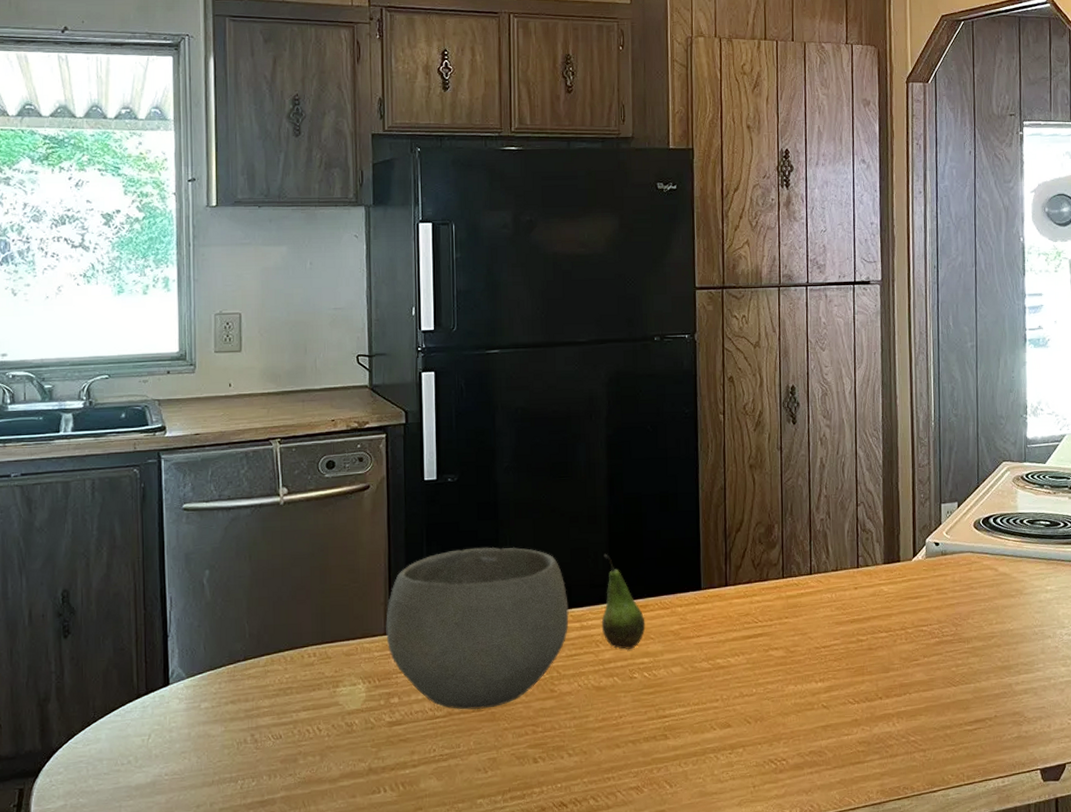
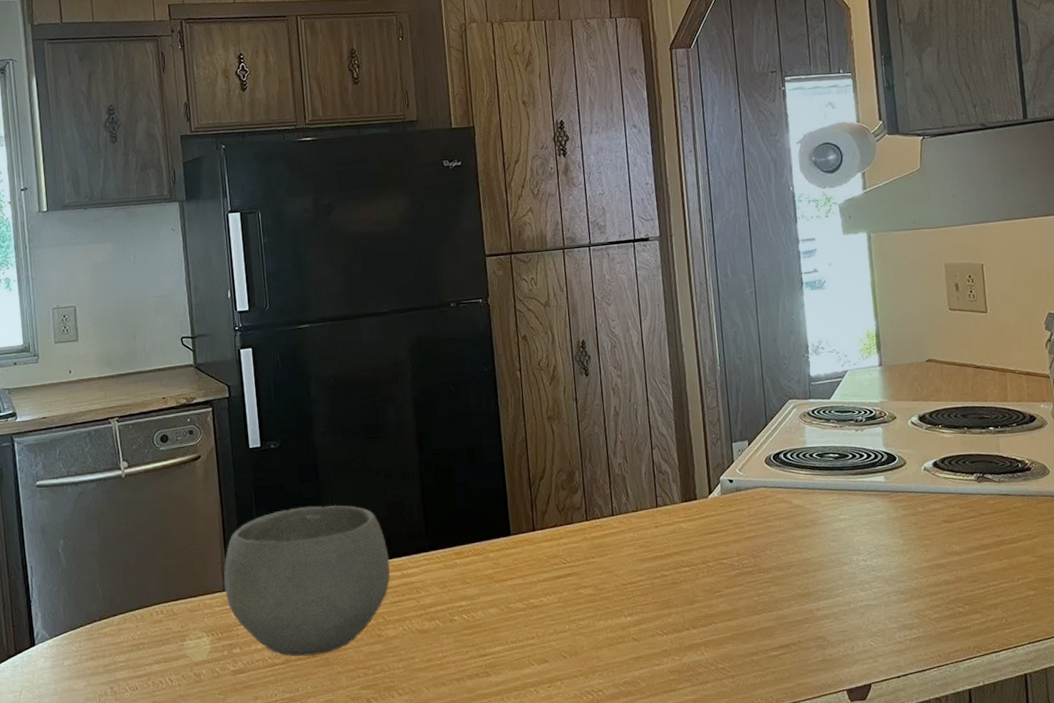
fruit: present [601,554,646,650] -> none [418,507,462,595]

